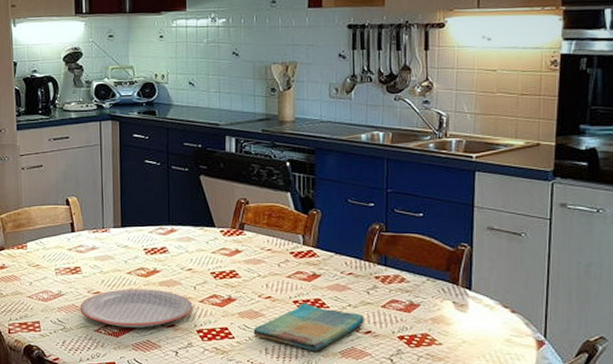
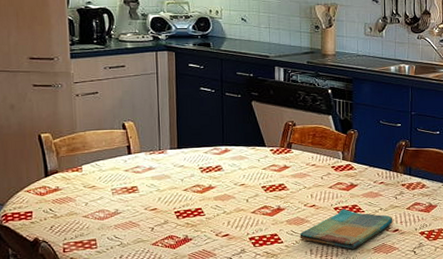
plate: present [80,289,193,327] -> none [137,203,245,240]

